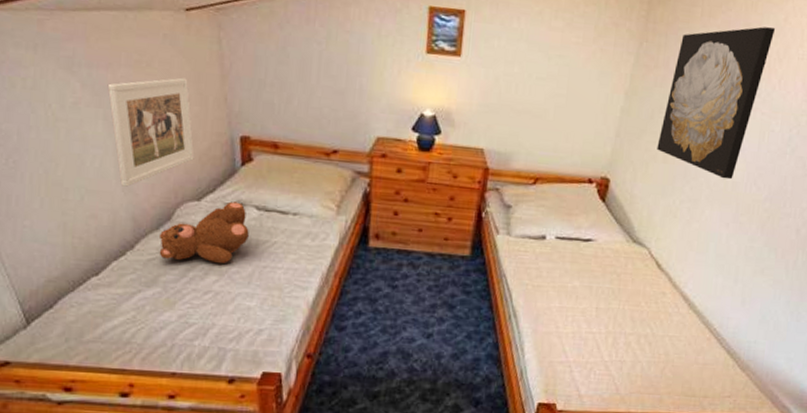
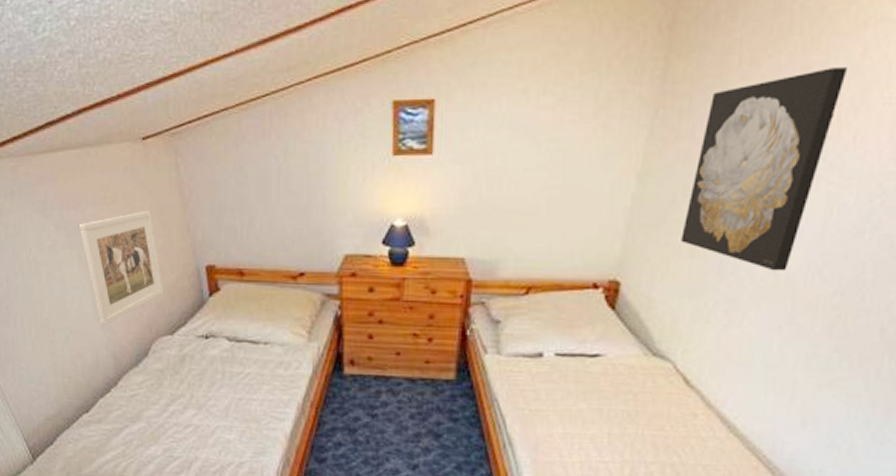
teddy bear: present [159,201,249,264] -> none [139,334,222,398]

